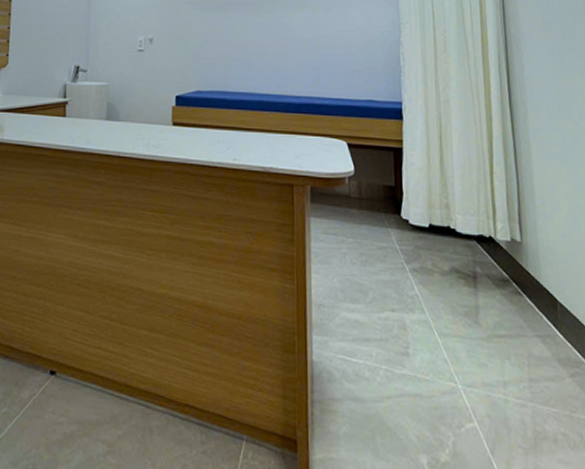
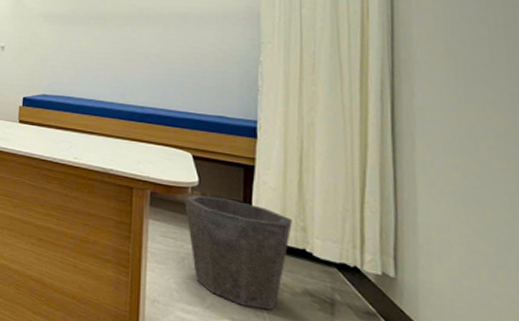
waste bin: none [343,184,438,295] -> present [185,195,292,311]

